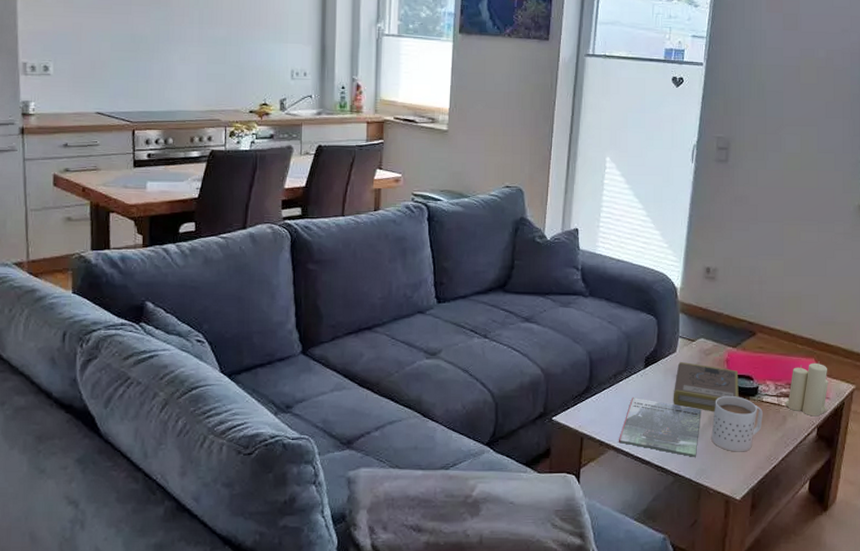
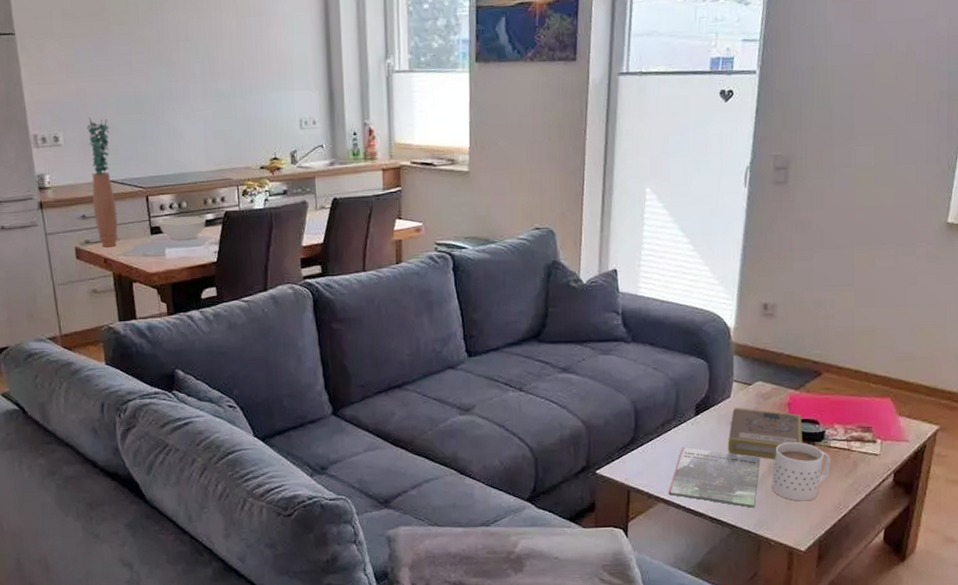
vase: none [76,51,102,177] -> present [86,117,118,247]
bowl: none [142,152,192,175] -> present [158,216,207,240]
candle: present [784,361,828,417] -> none [855,401,907,461]

